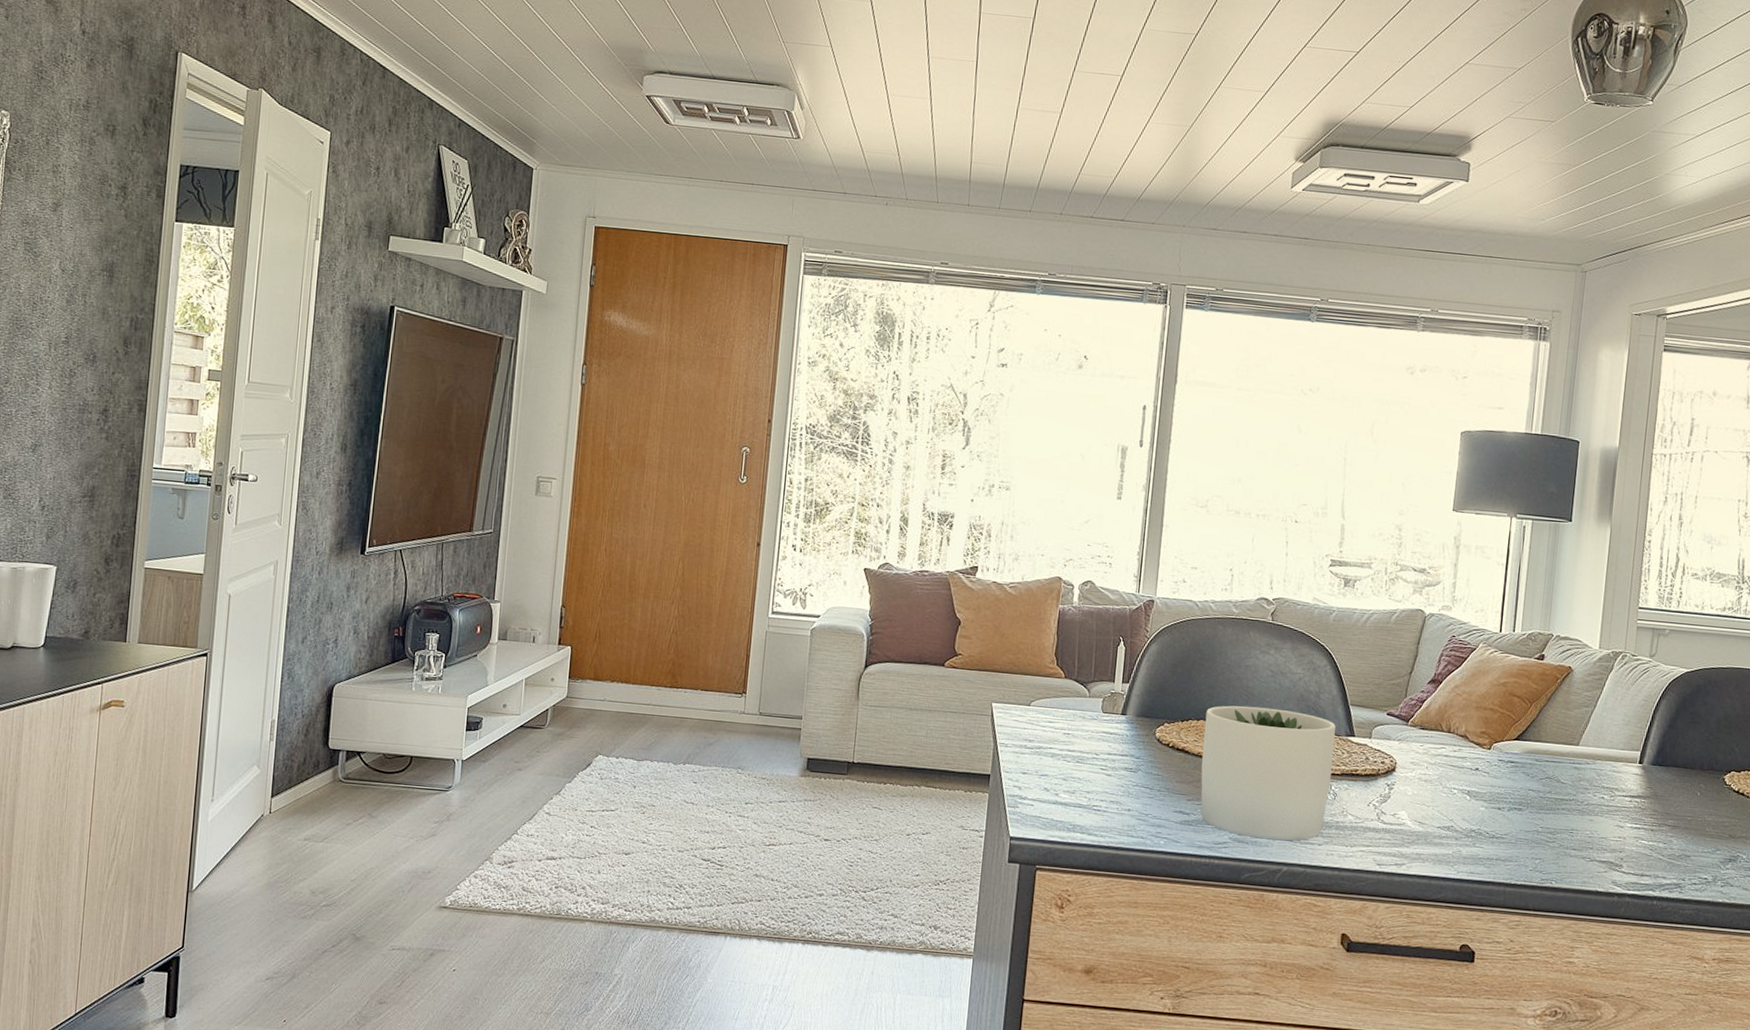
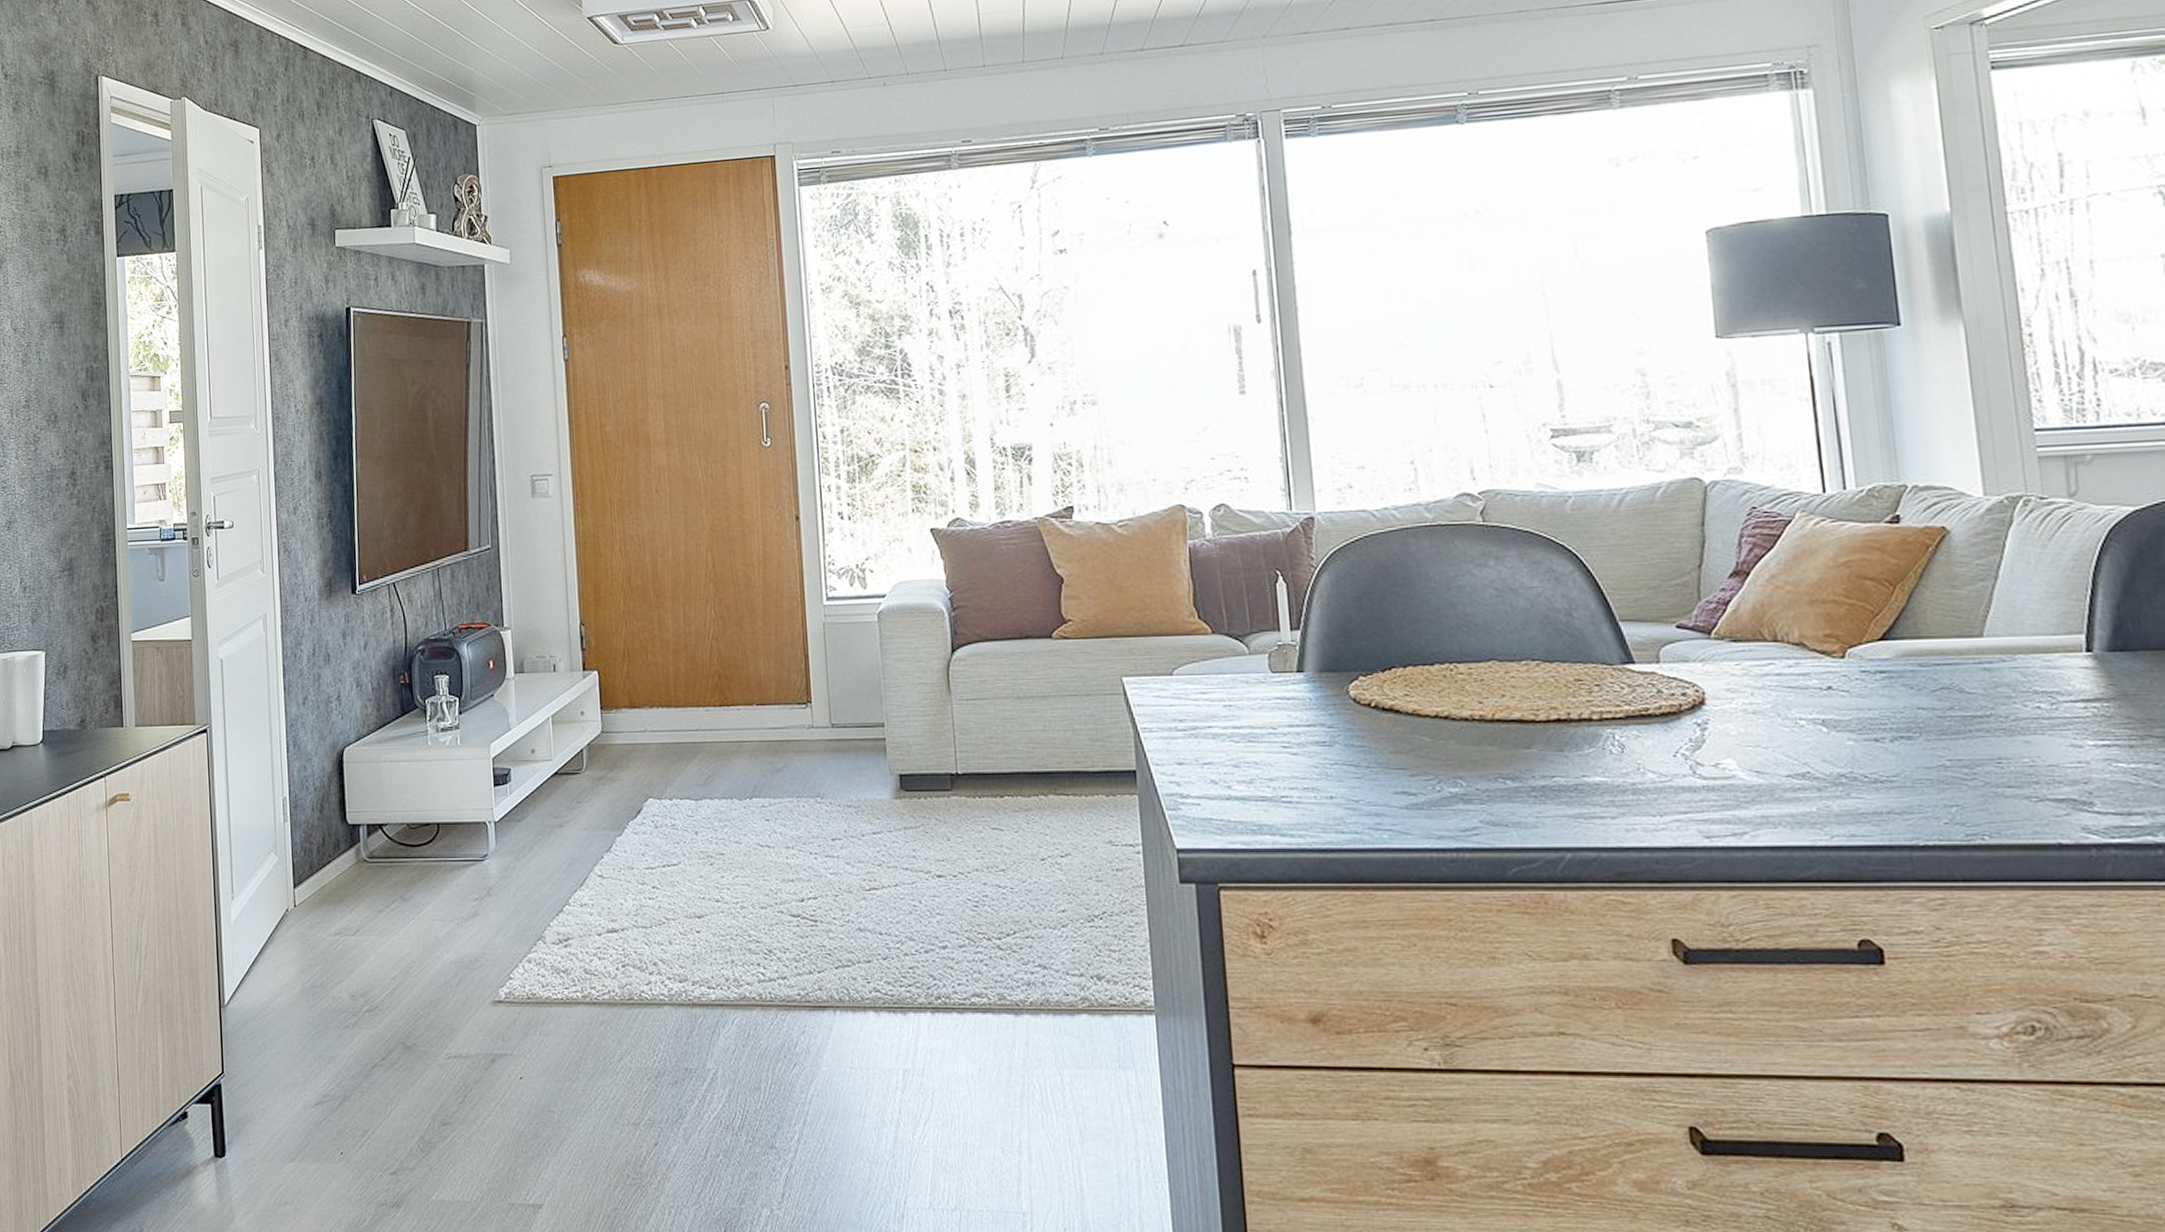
planter: present [1200,705,1336,841] -> none [1414,638,1613,818]

